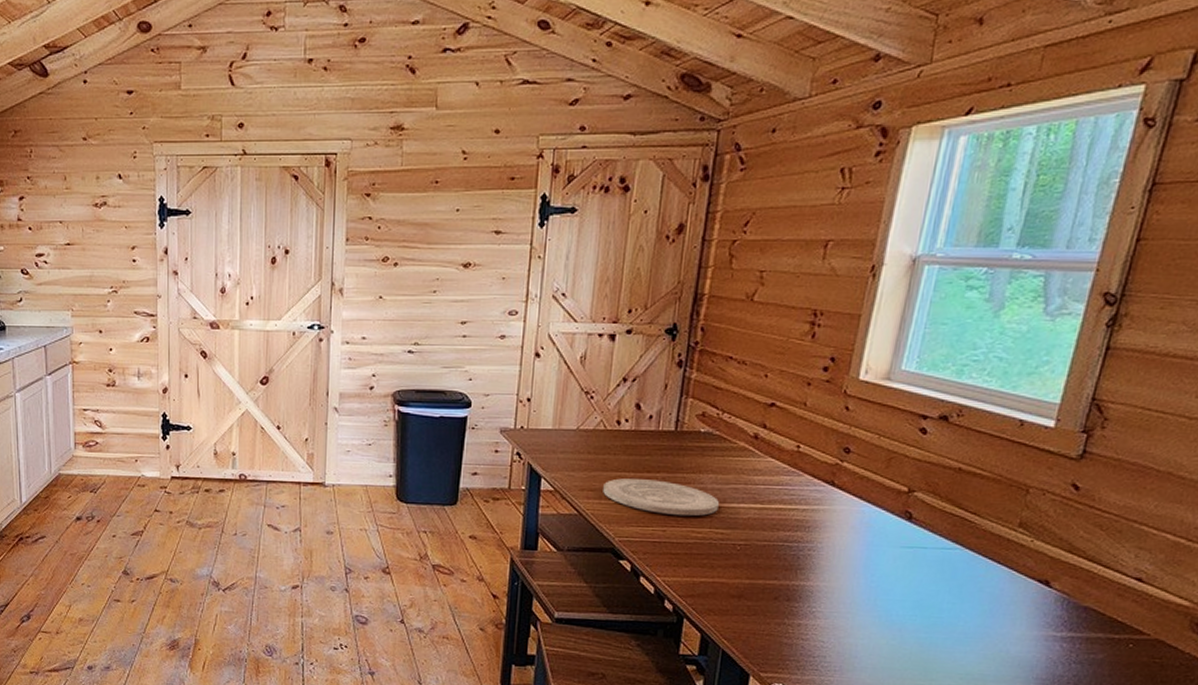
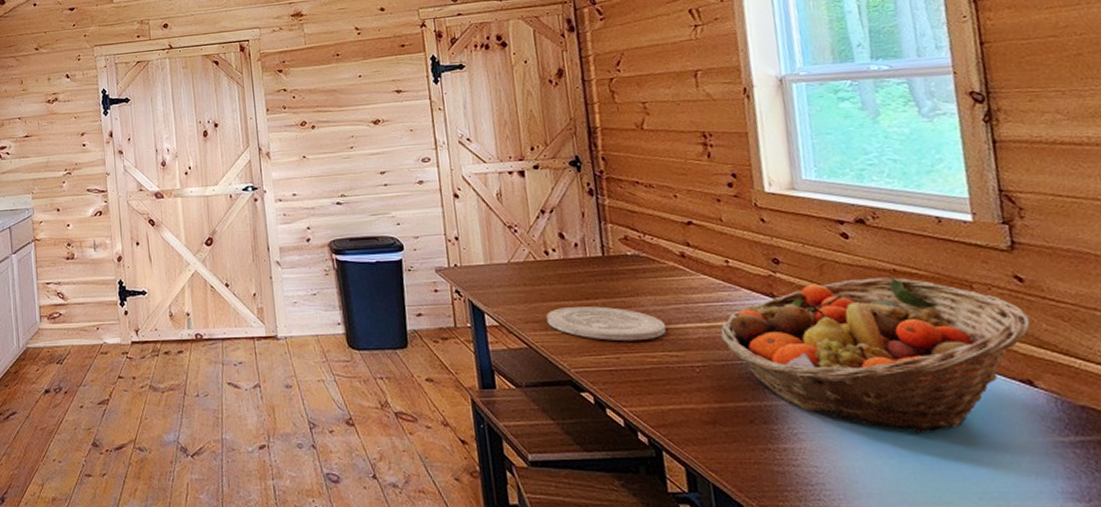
fruit basket: none [769,474,1071,620] -> present [720,277,1031,434]

